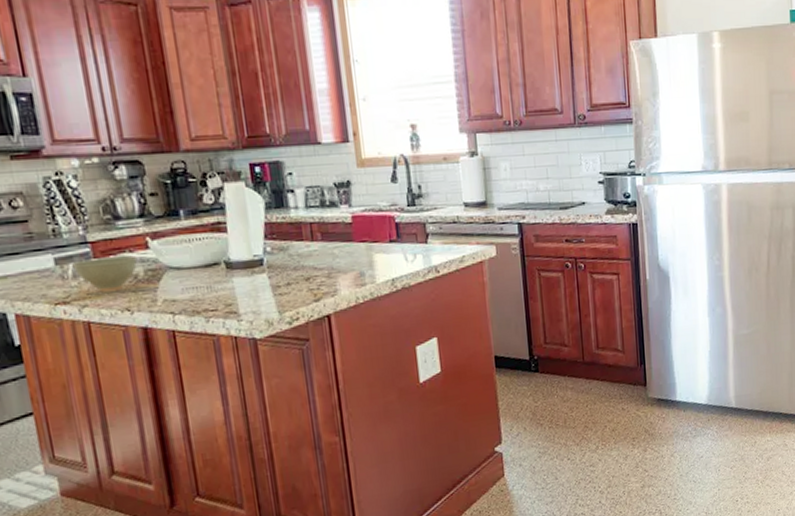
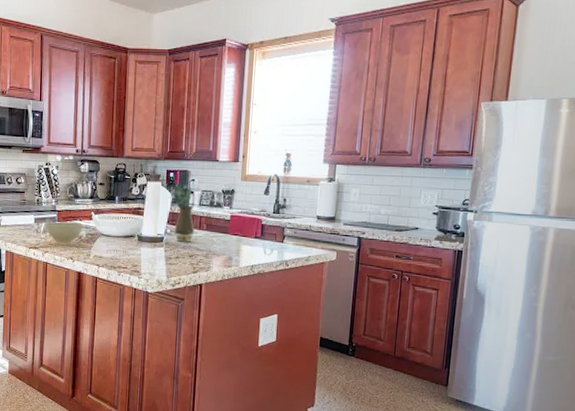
vase: none [262,178,306,262] -> present [171,181,195,242]

